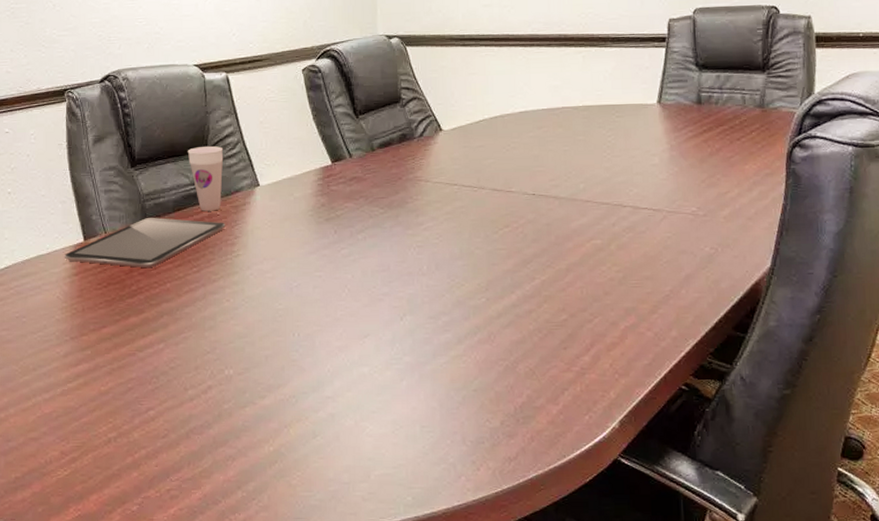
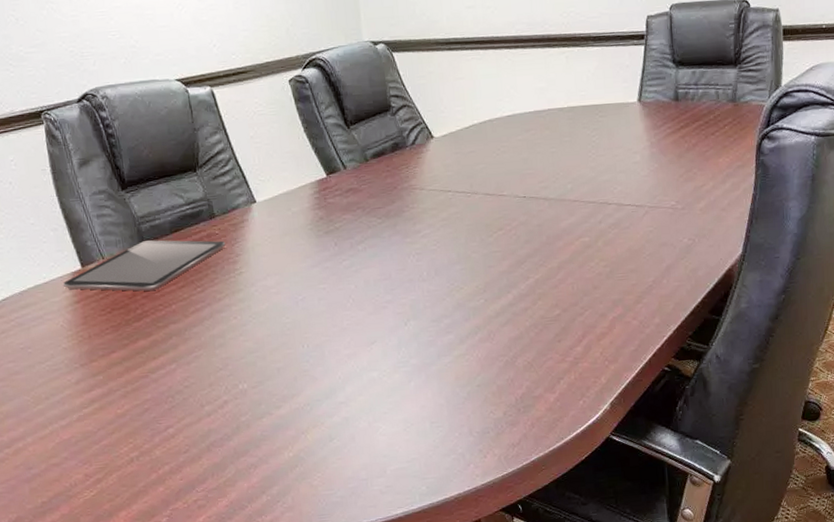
cup: present [187,146,224,211] -> none [178,164,219,231]

